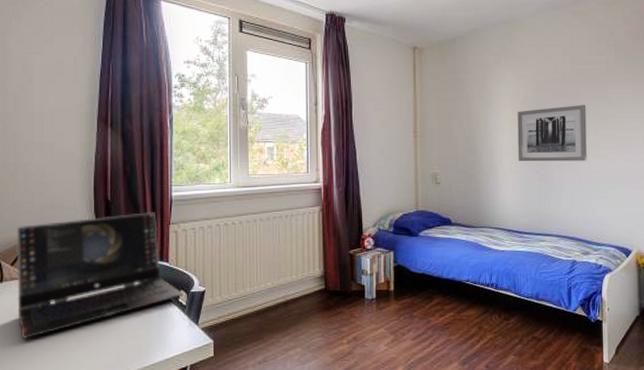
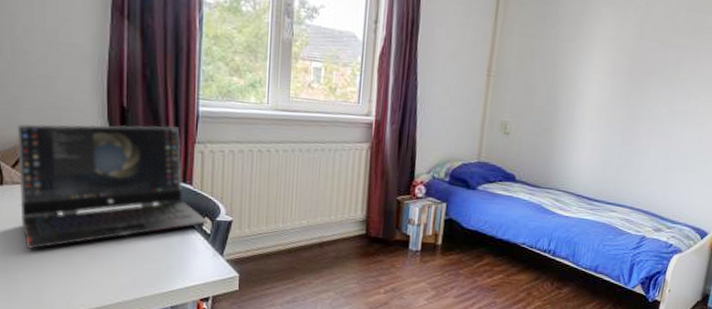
wall art: present [517,105,587,162] -> none [602,60,693,129]

